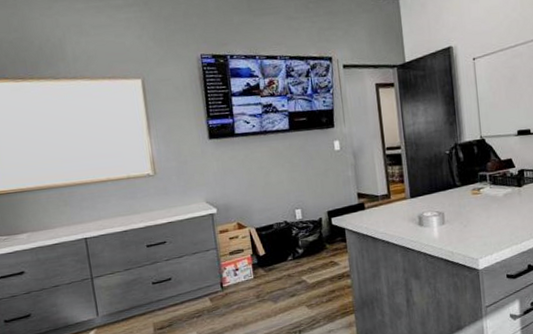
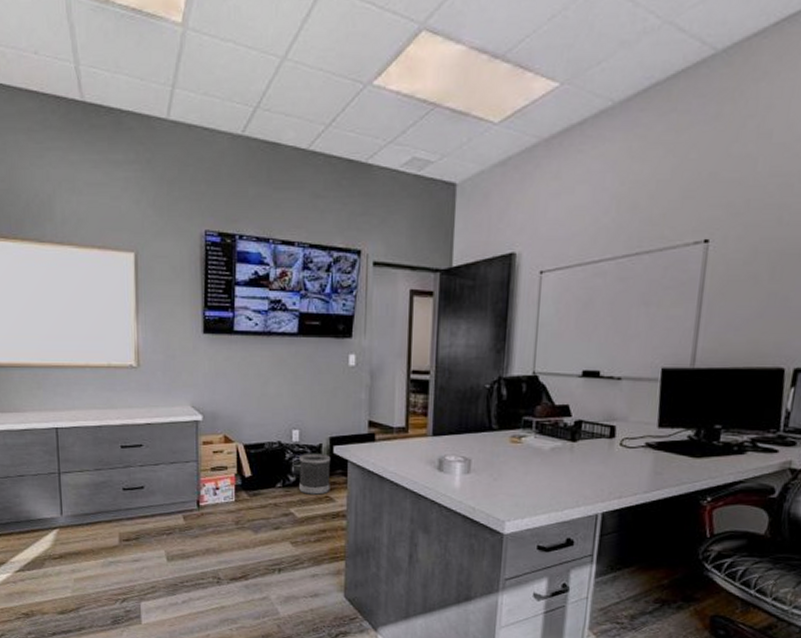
wastebasket: none [304,226,334,263] -> present [299,453,331,495]

